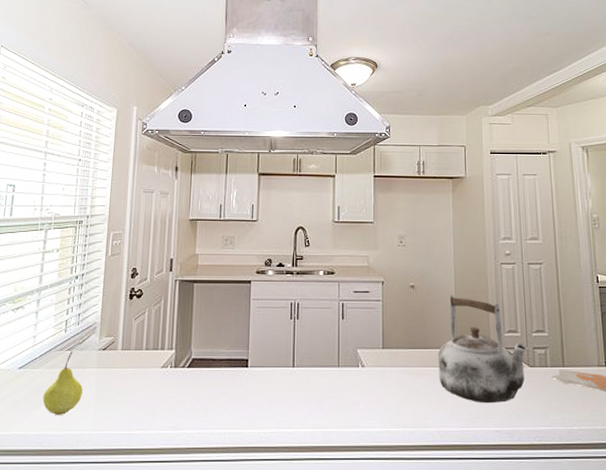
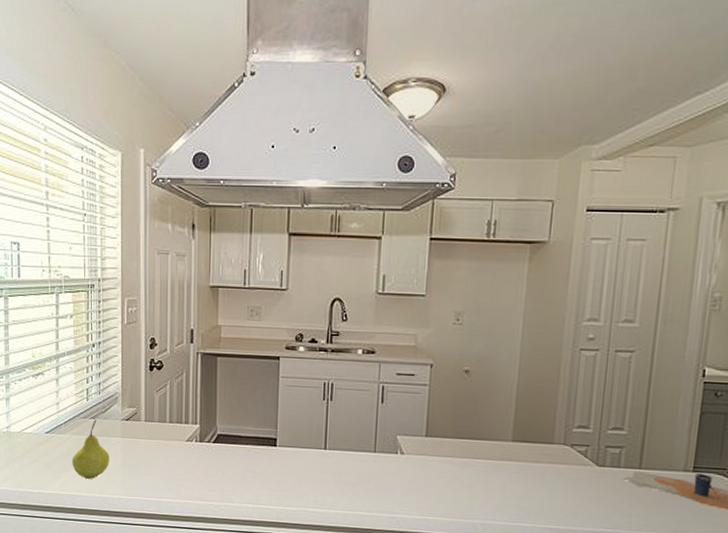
kettle: present [438,295,529,404] -> none [488,383,601,501]

